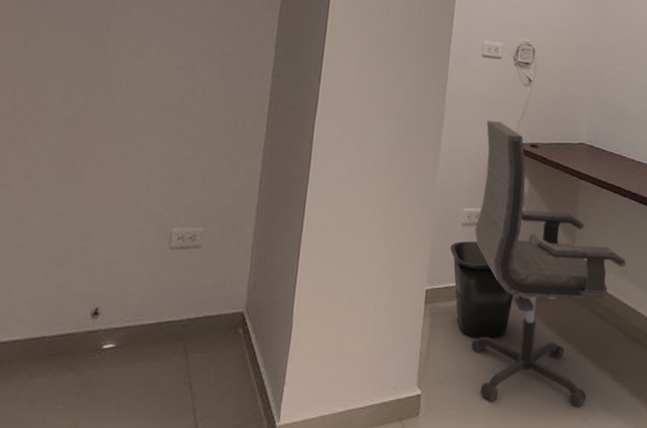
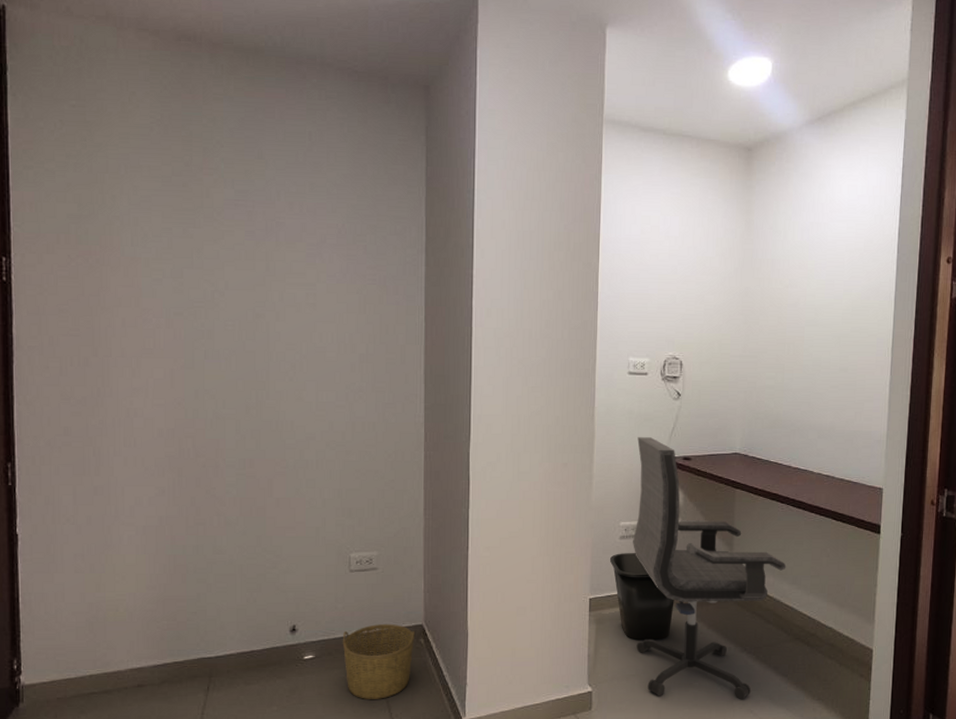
basket: none [149,310,235,400] -> present [342,624,416,700]

